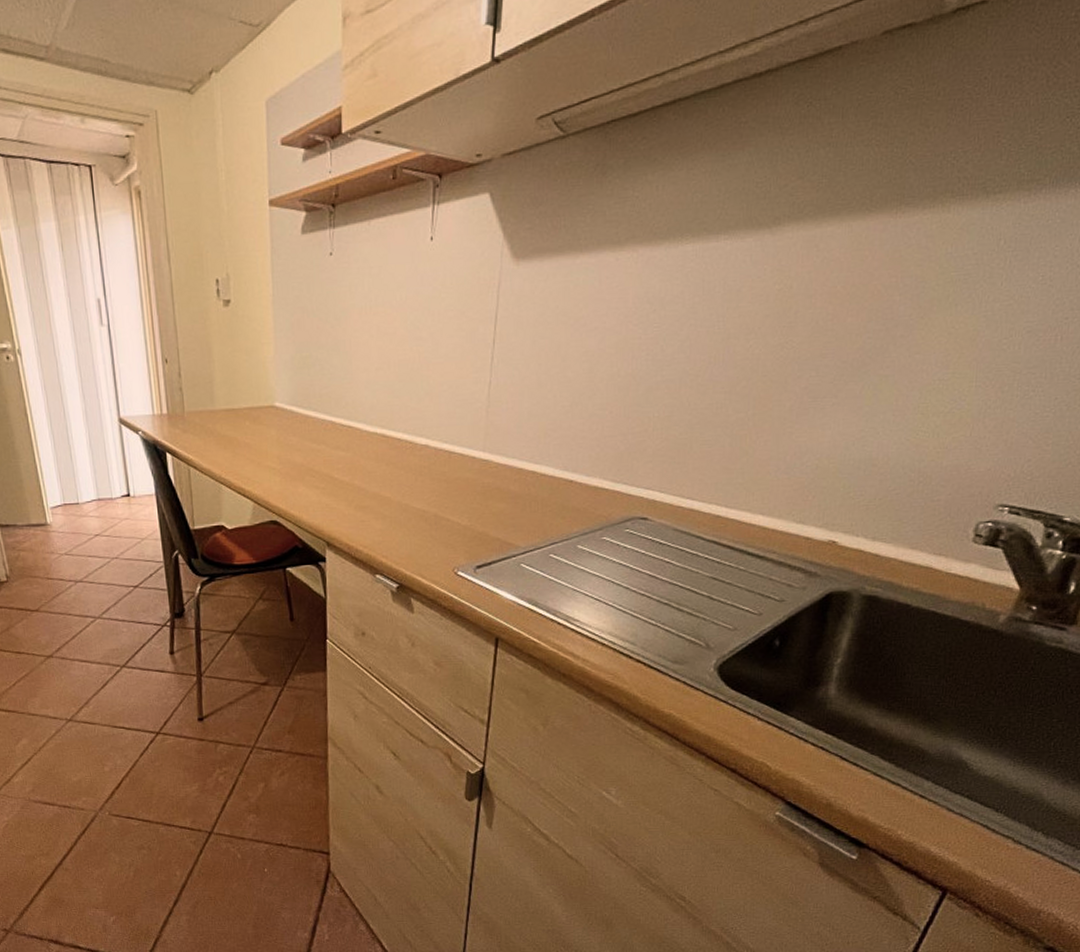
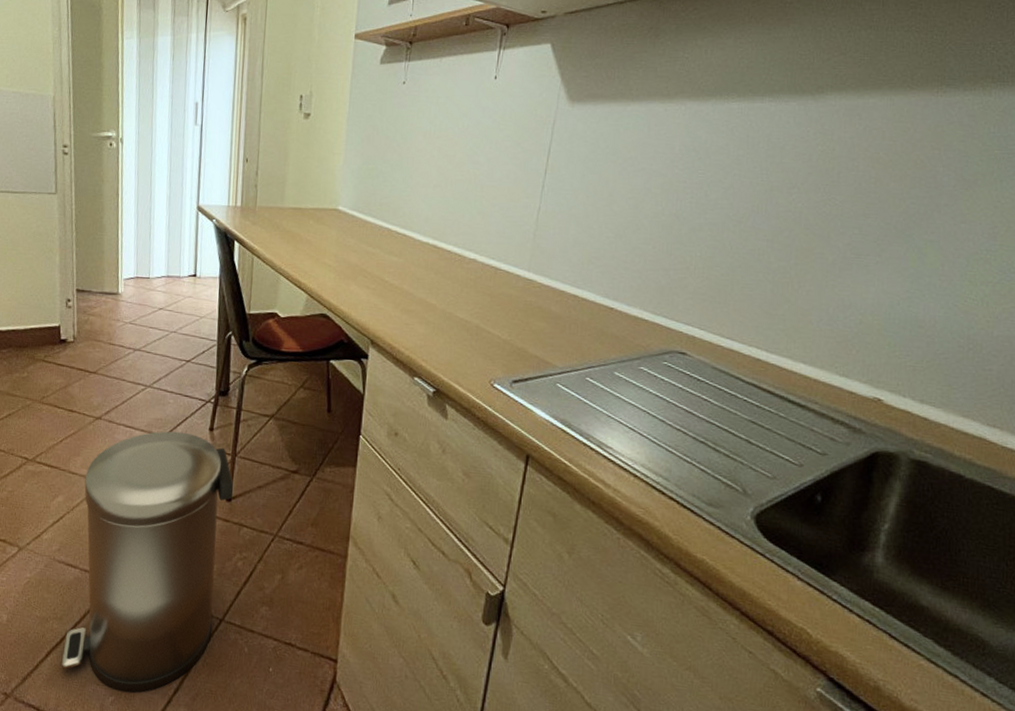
pedal bin: none [46,659,205,911] -> present [61,431,234,693]

